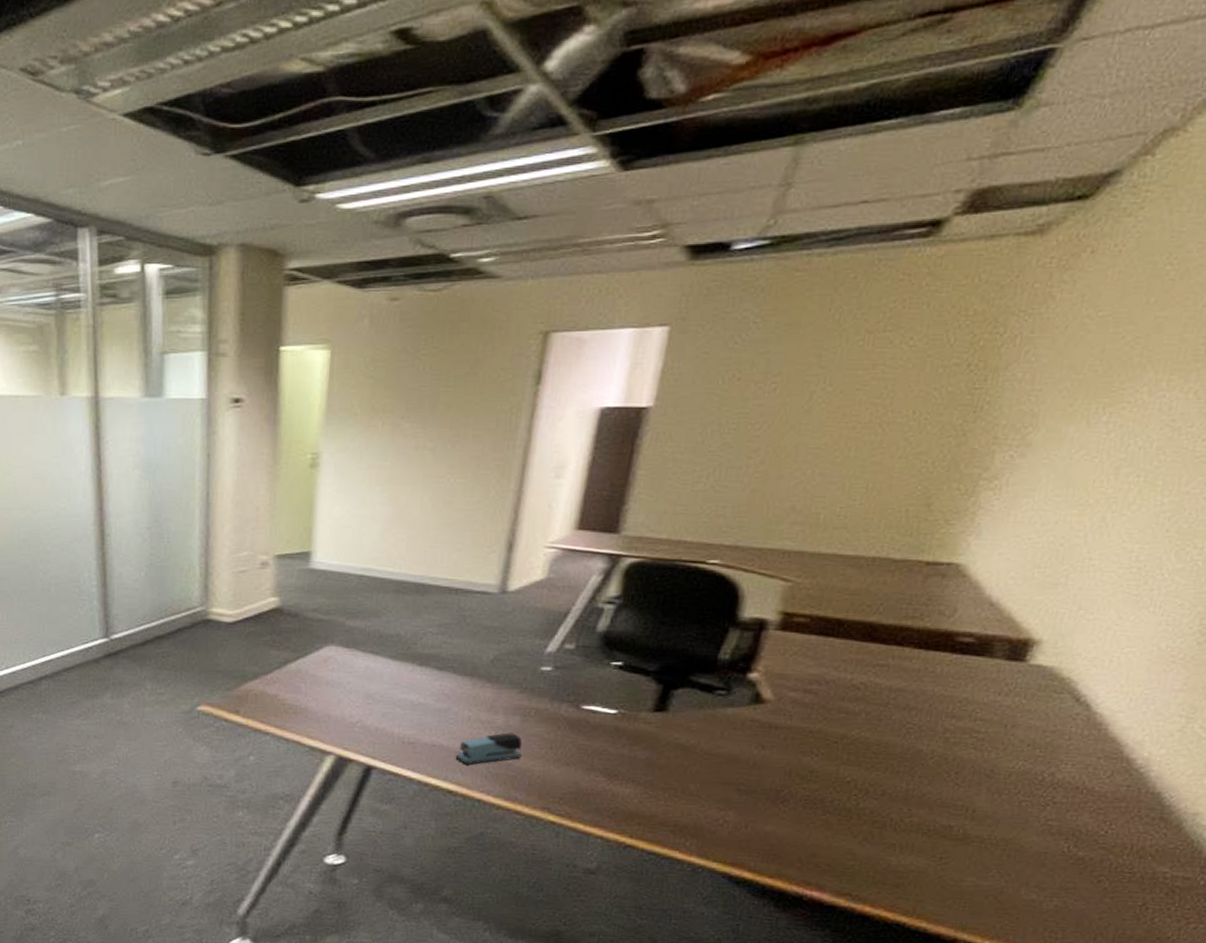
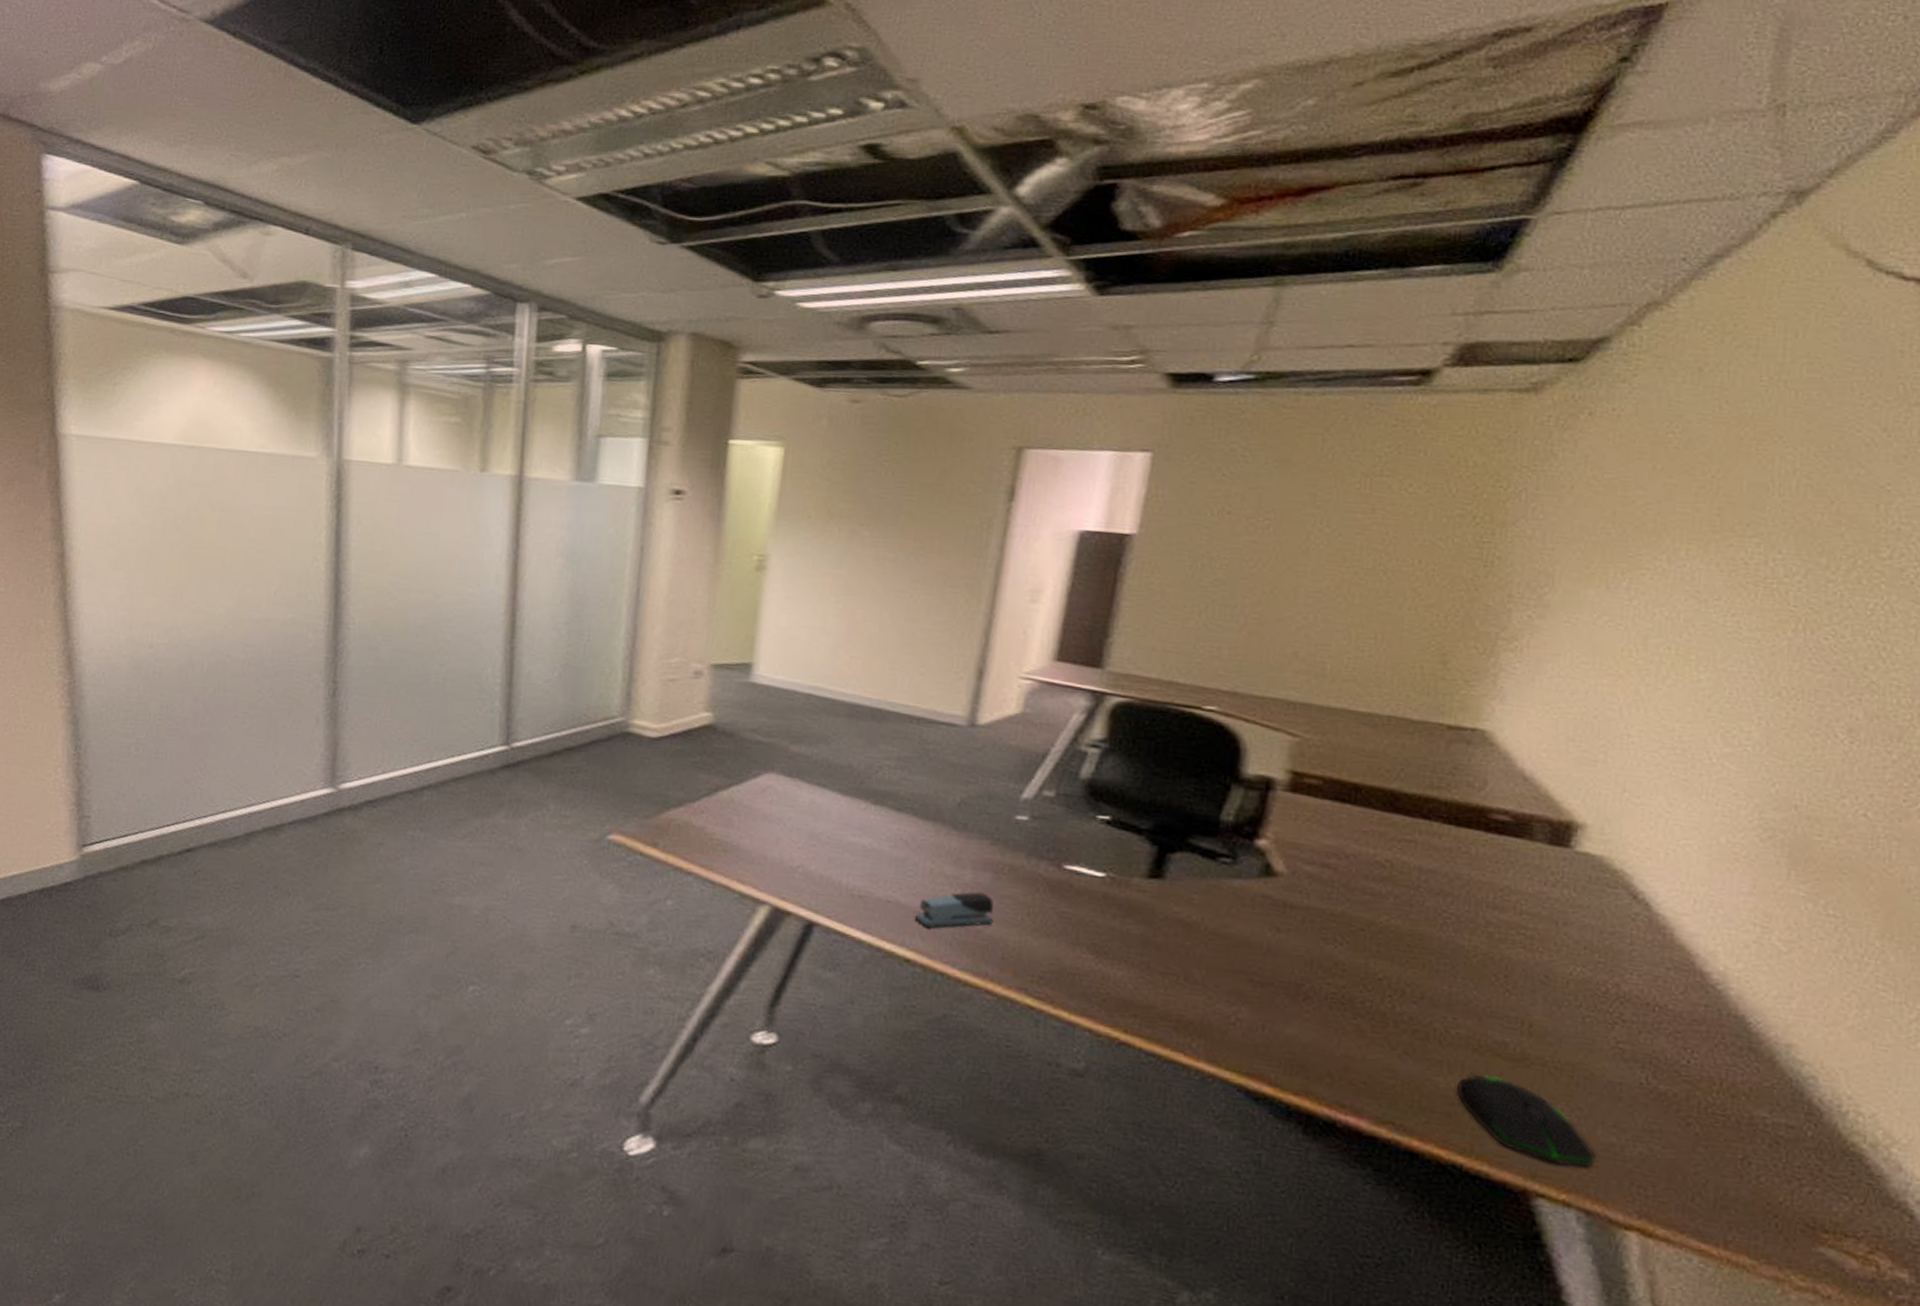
computer mouse: none [906,852,1017,920] -> present [1457,1075,1595,1168]

